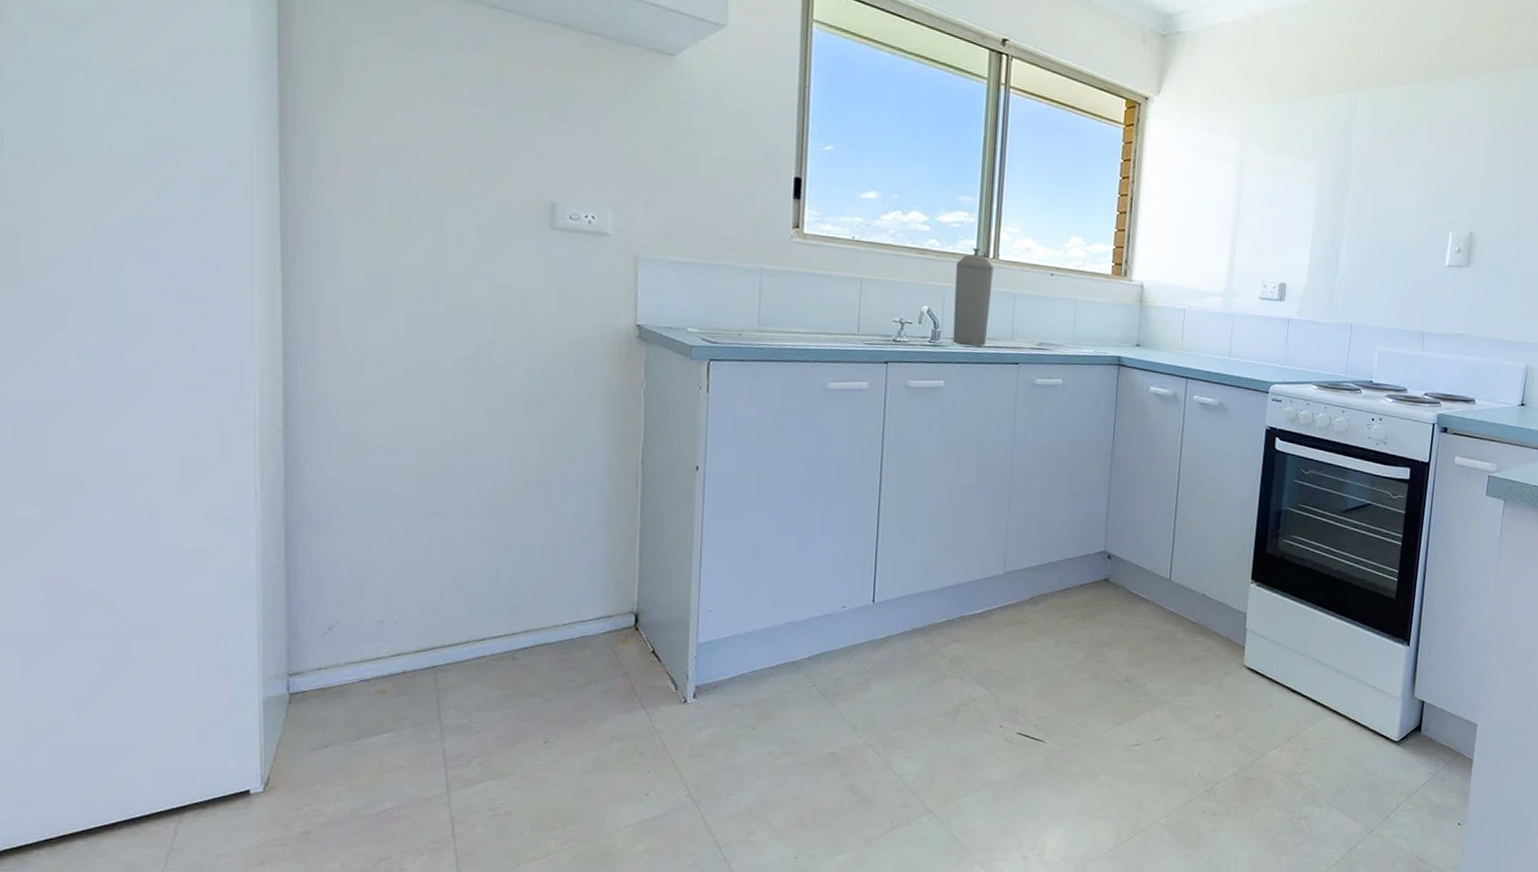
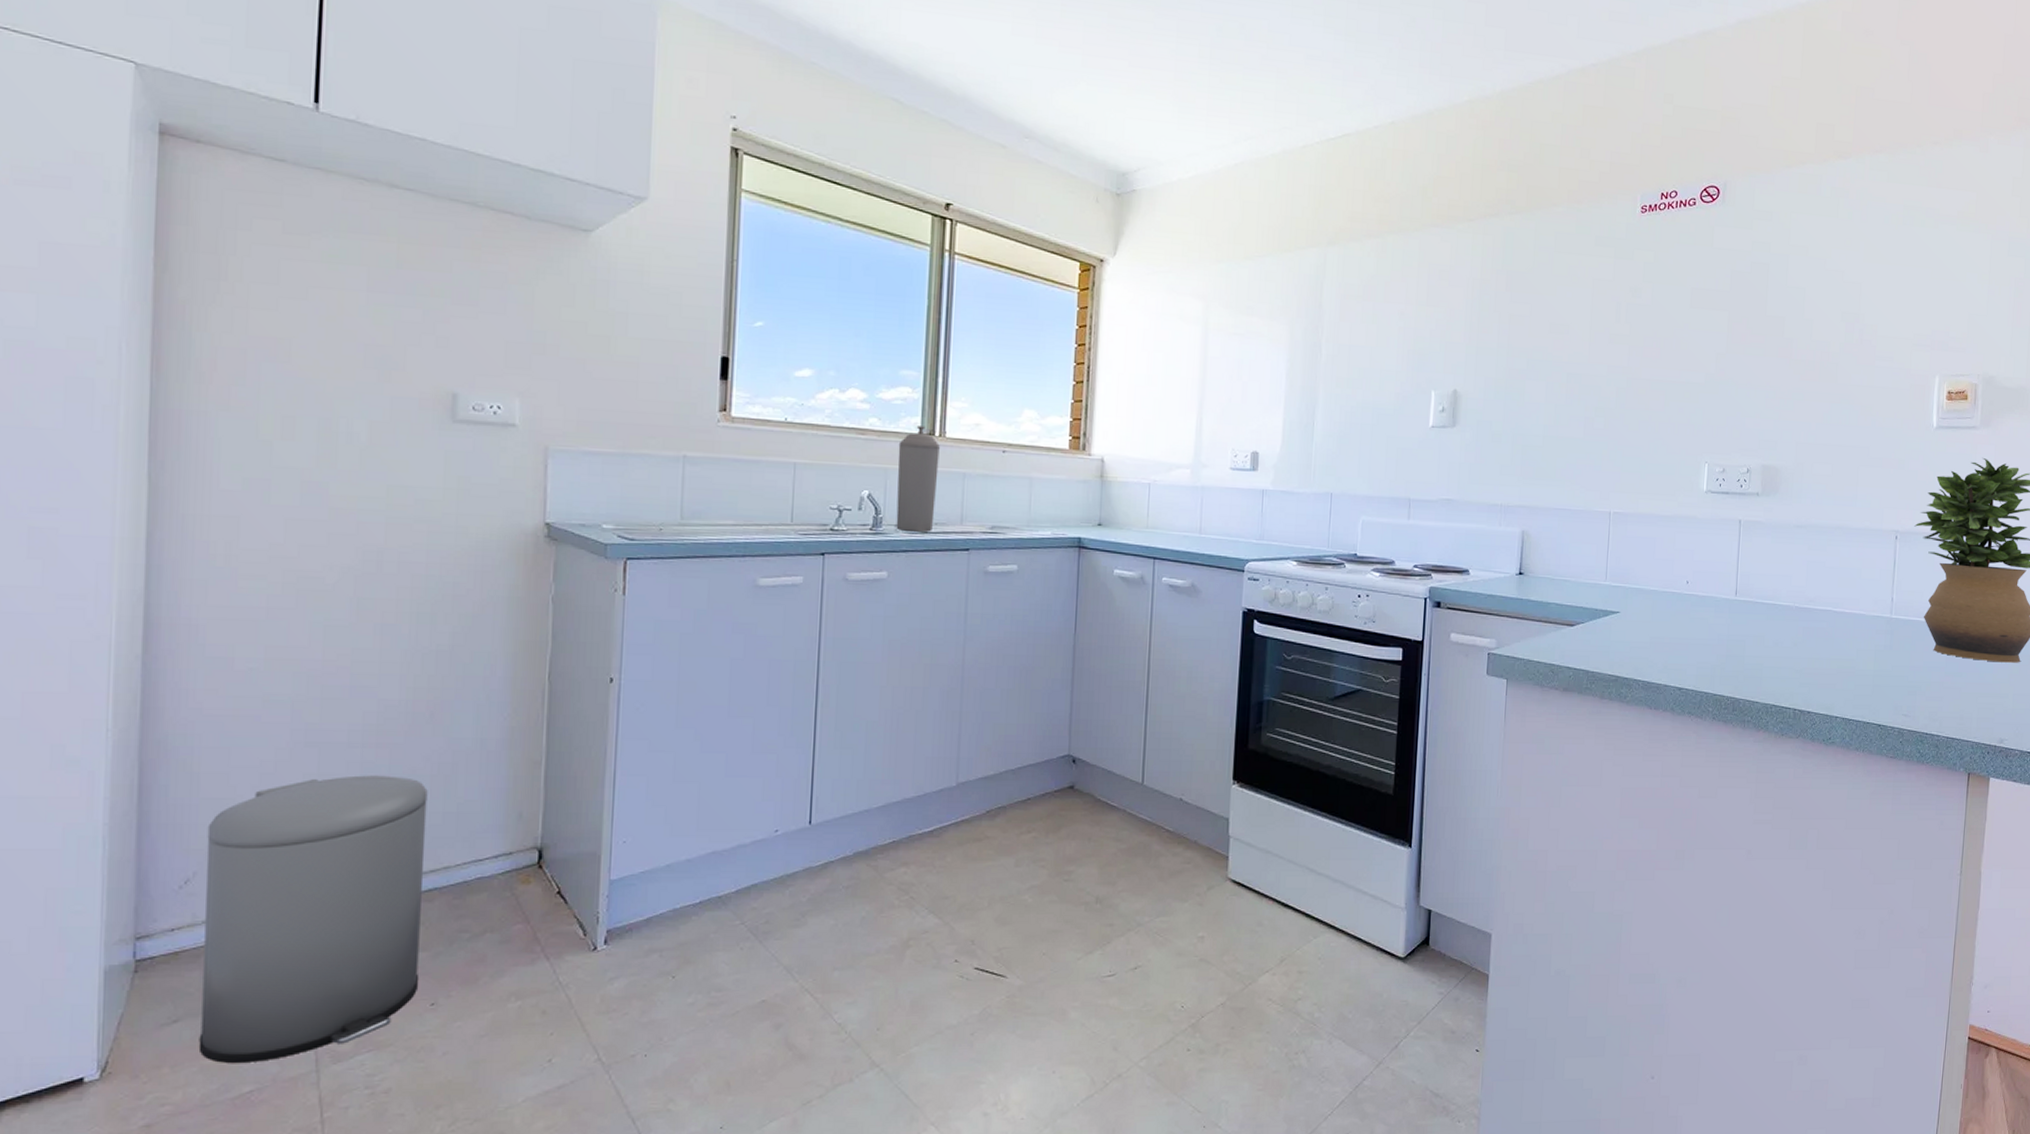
pedal bin: none [346,542,537,784] -> present [198,775,428,1063]

